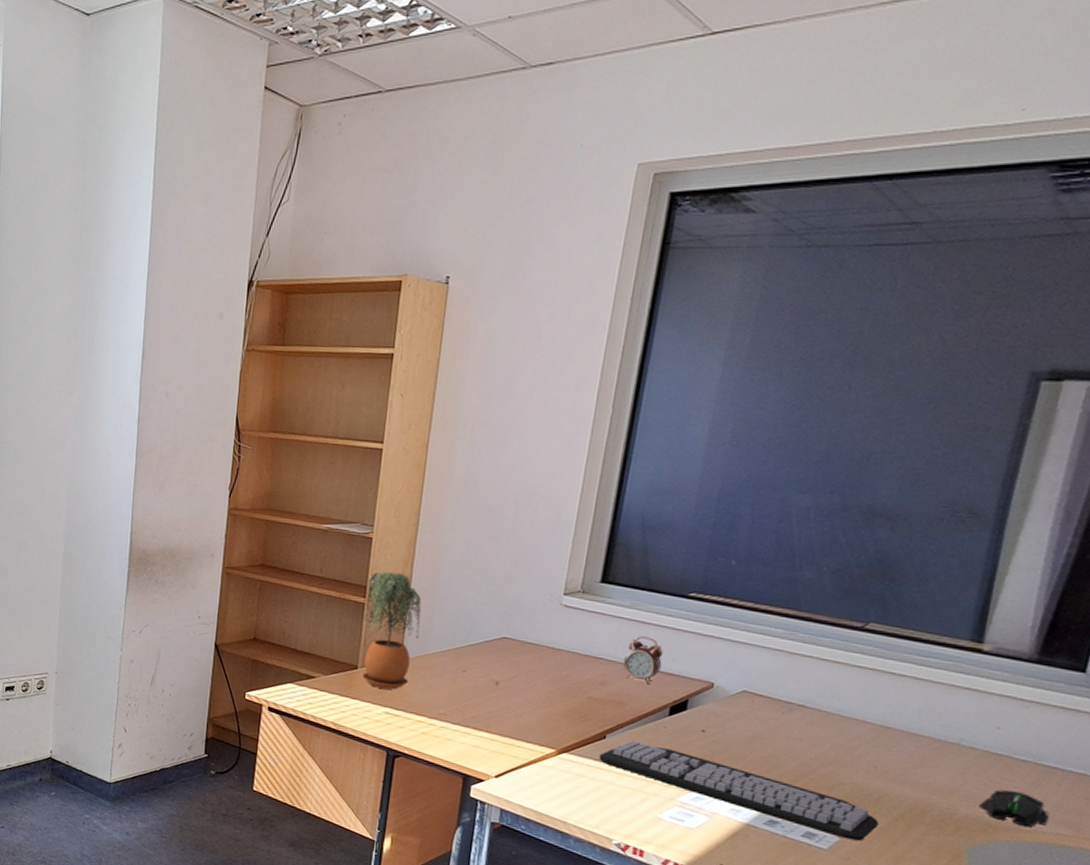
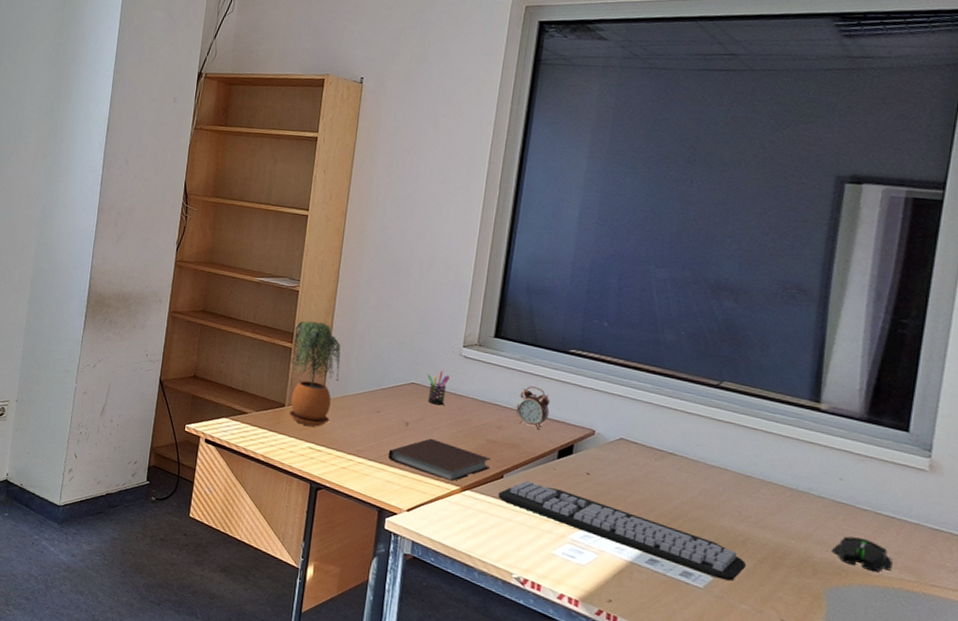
notebook: none [474,698,592,744] -> present [388,439,490,482]
pen holder: none [521,622,547,662] -> present [427,371,450,406]

